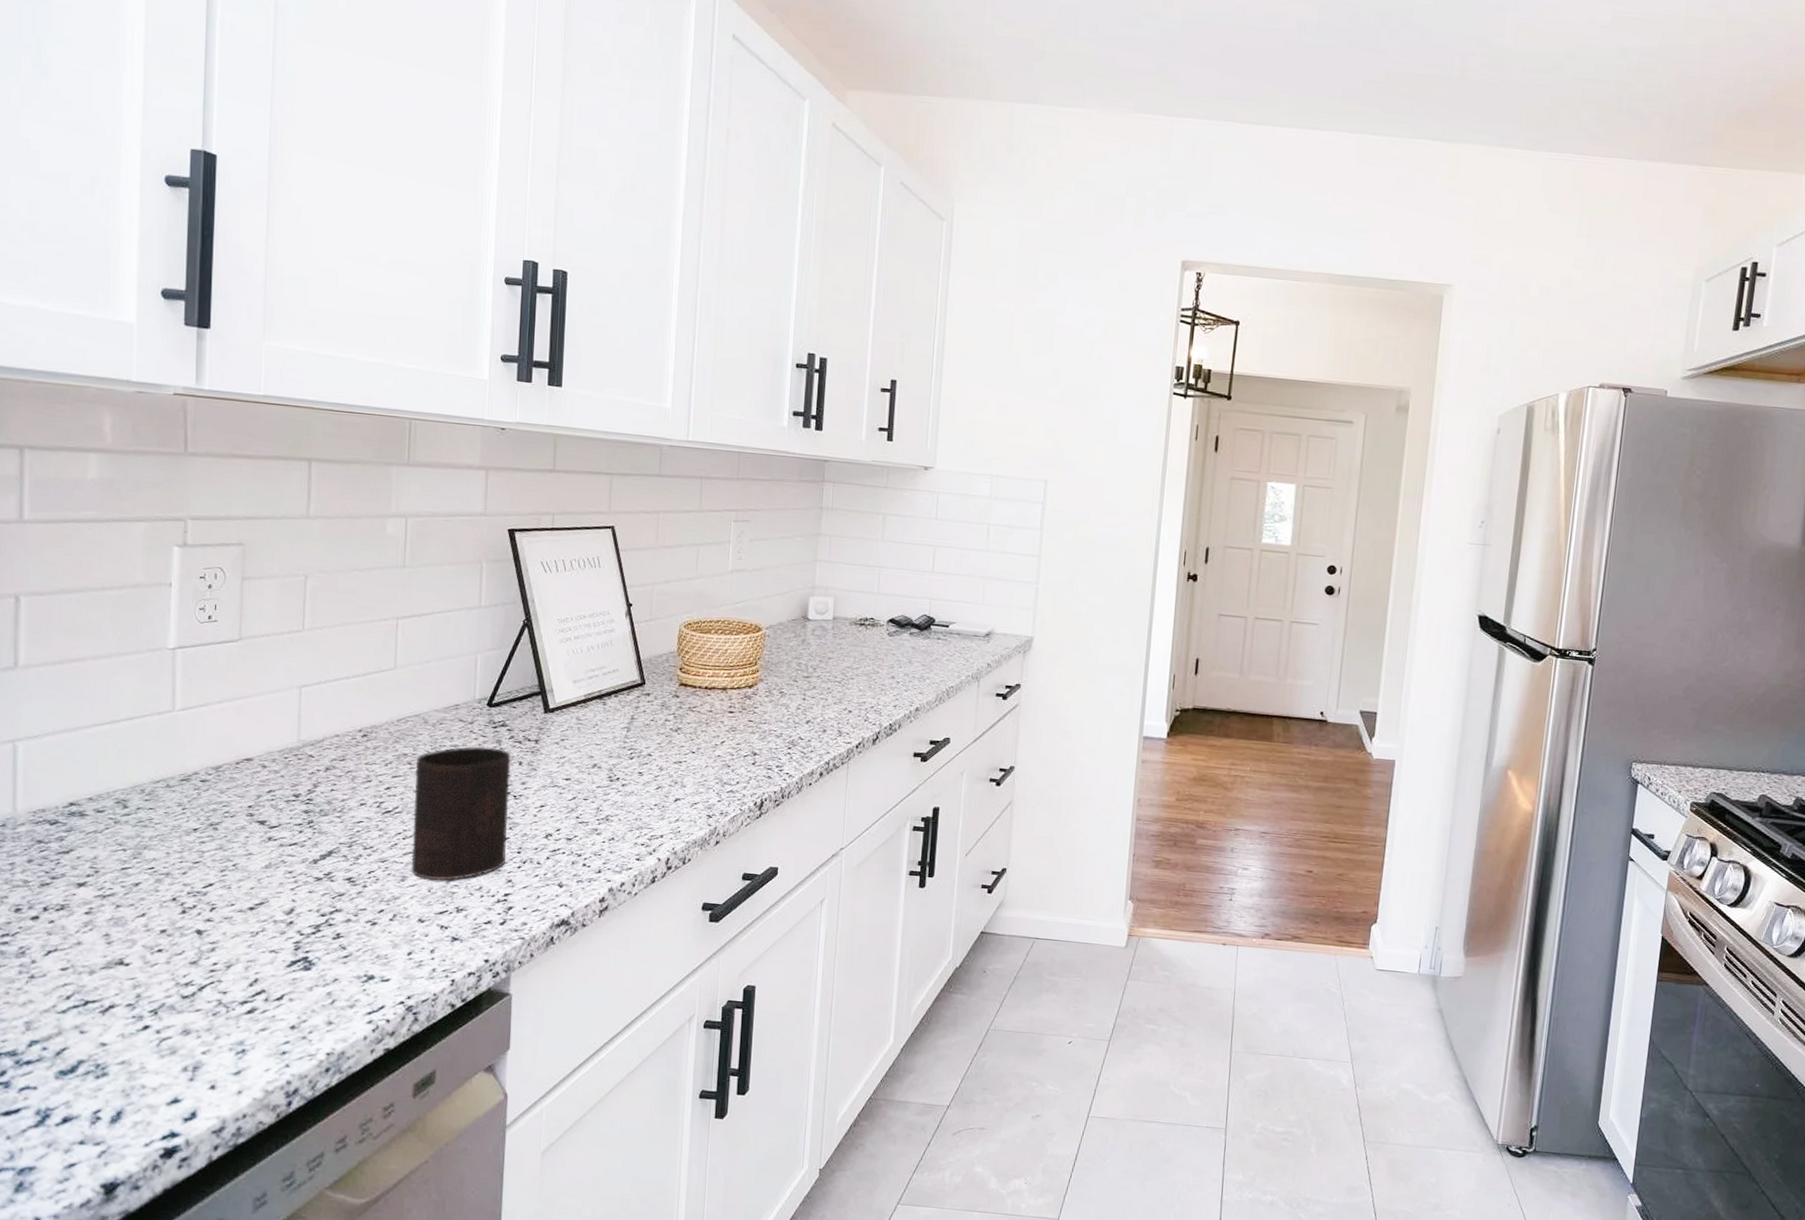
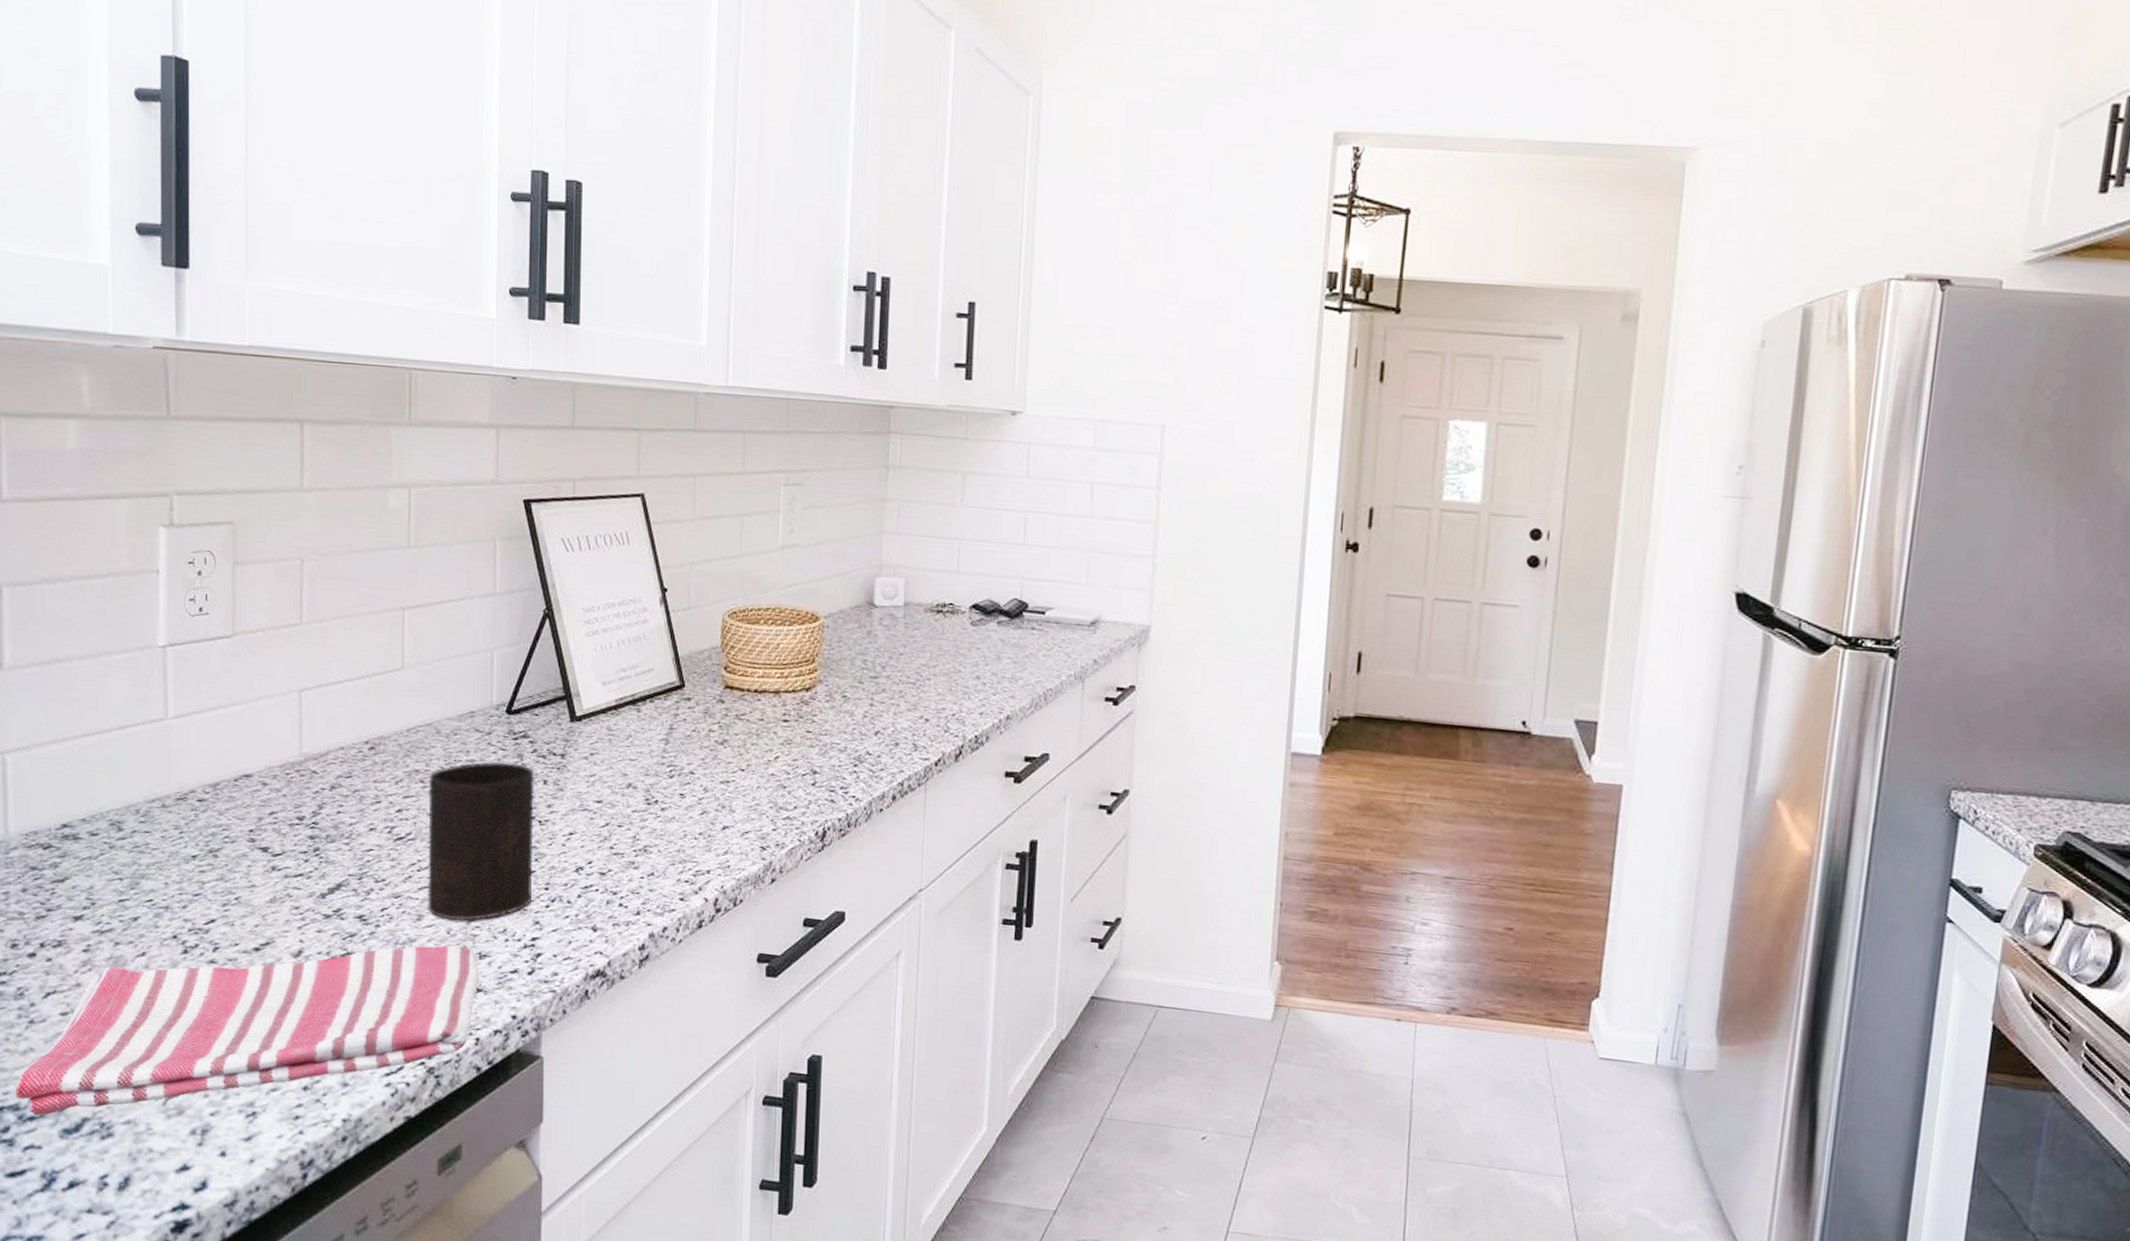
dish towel: none [12,901,456,1060] -> present [15,944,479,1116]

